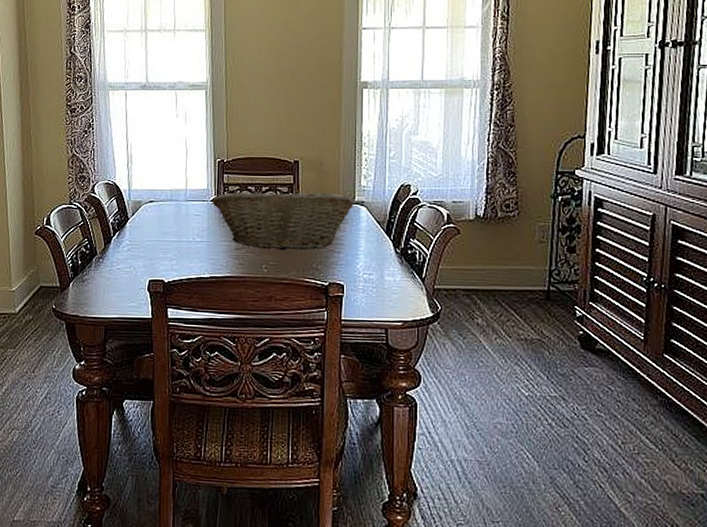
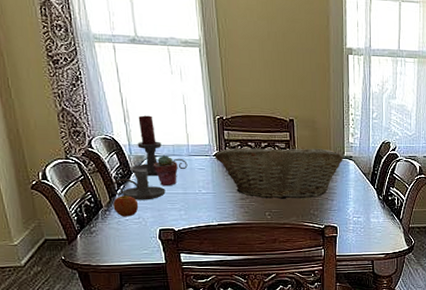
candle holder: none [107,217,159,248] -> present [110,171,166,200]
apple: none [107,239,132,265] -> present [113,192,139,217]
candle holder: none [127,160,184,223] -> present [130,115,188,177]
potted succulent: none [149,201,174,234] -> present [153,155,178,186]

